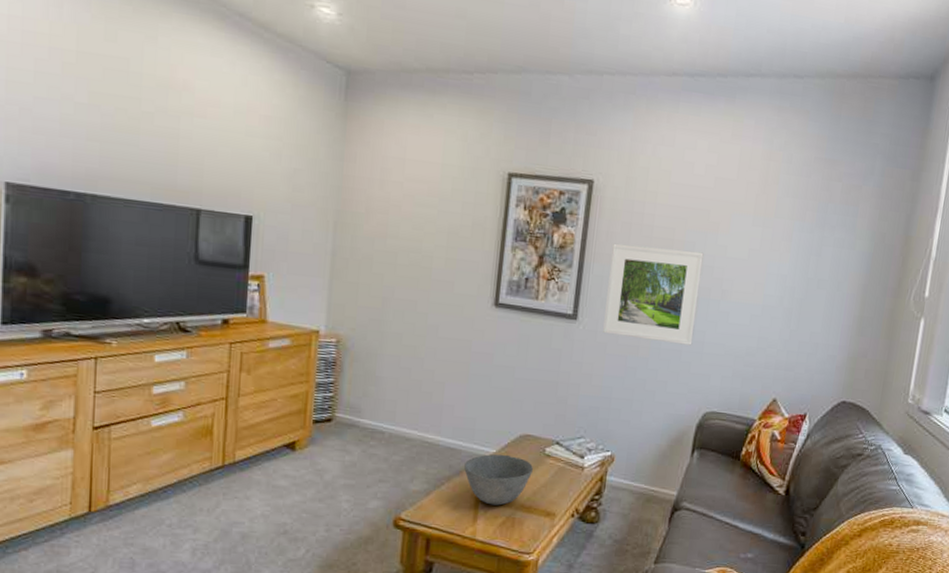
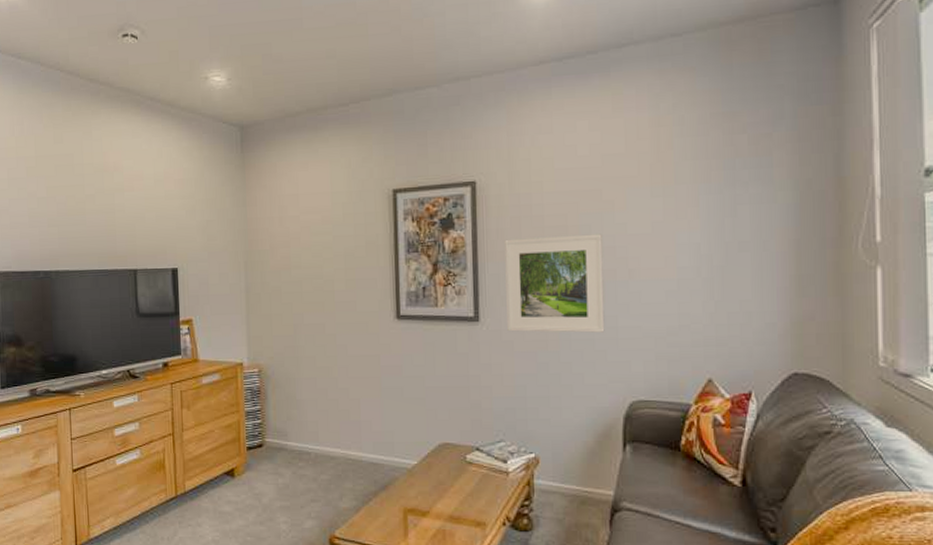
bowl: present [464,454,533,506] -> none [389,465,456,518]

